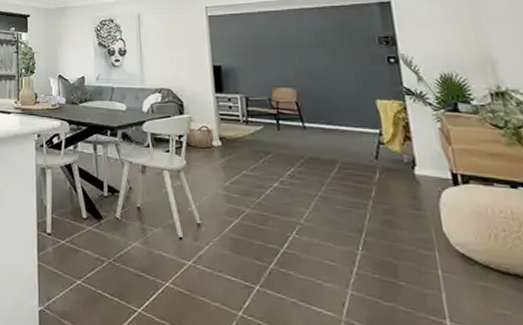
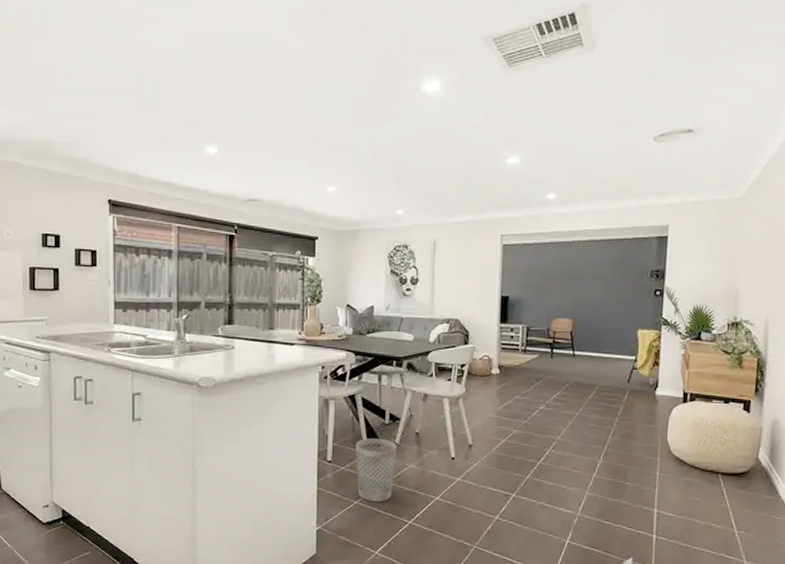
wastebasket: none [75,210,119,284] -> present [356,438,398,502]

